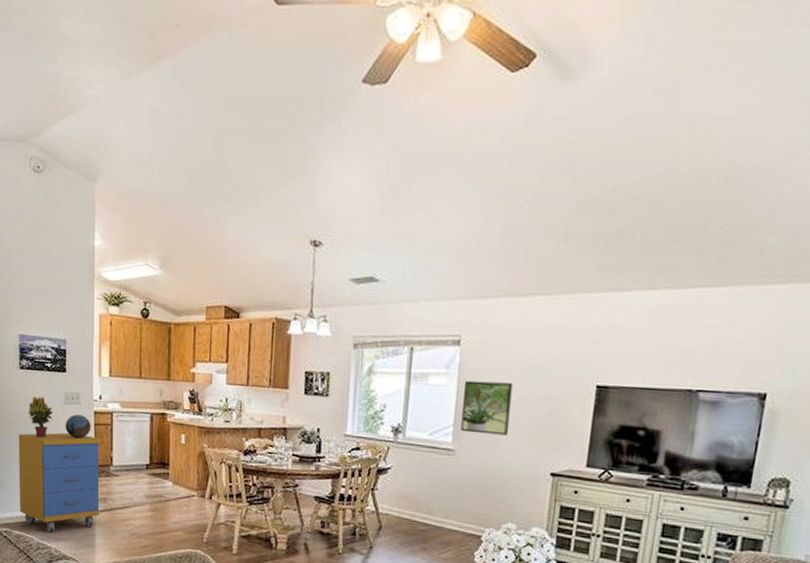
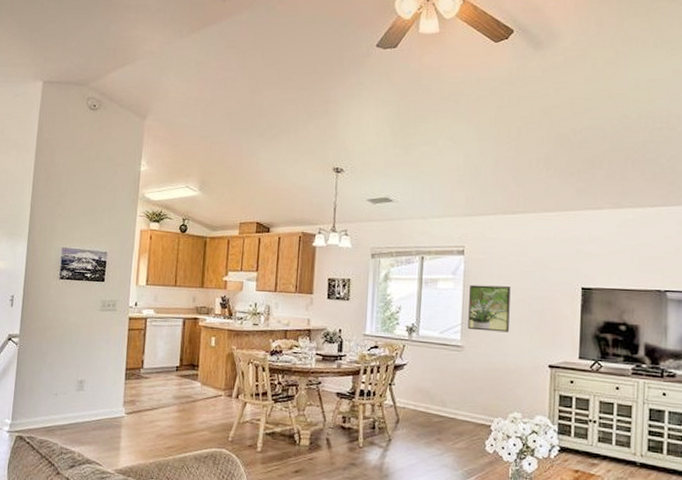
storage cabinet: present [18,432,101,533] -> none [46,338,133,437]
potted plant: present [28,395,53,438] -> none [64,303,89,343]
decorative sphere: present [65,414,91,439] -> none [99,320,125,343]

